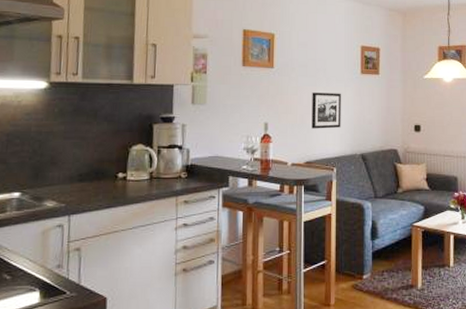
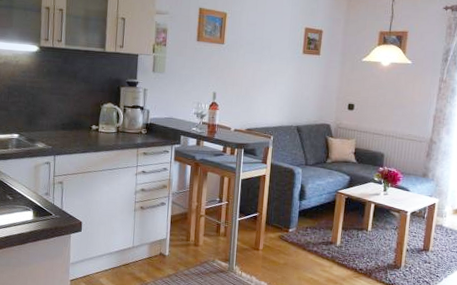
picture frame: present [312,92,341,129] -> none [254,68,283,102]

